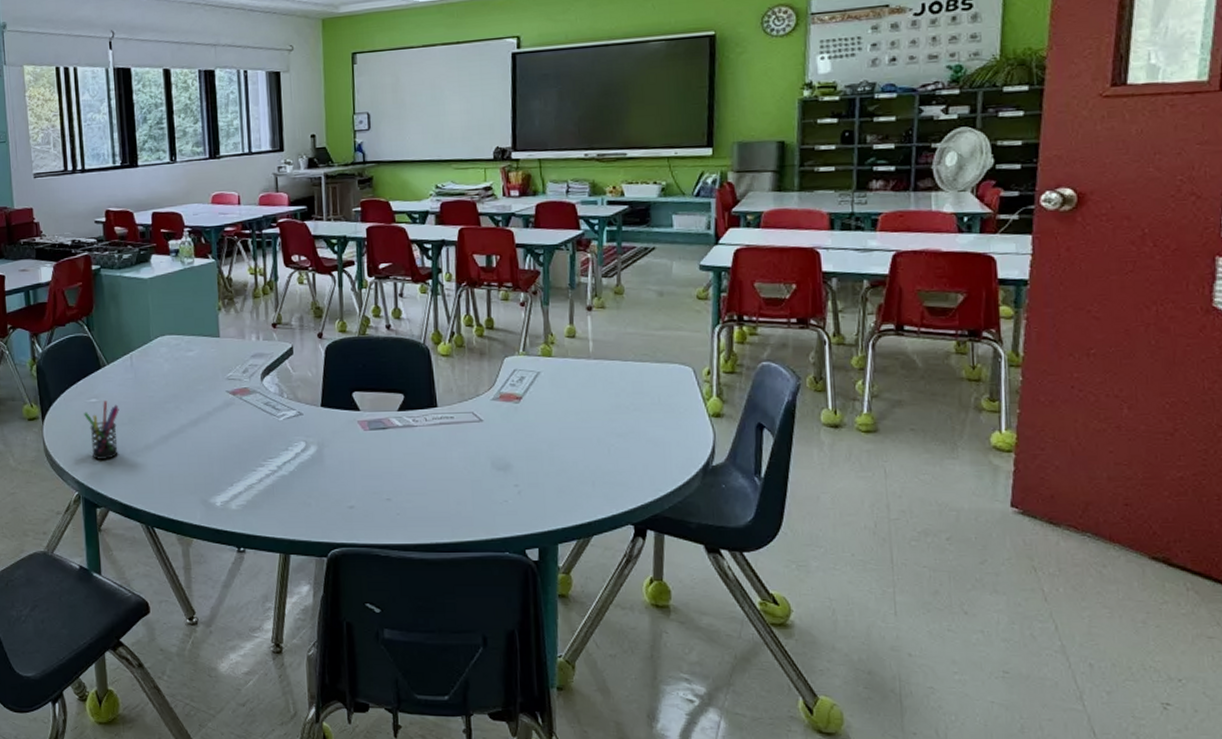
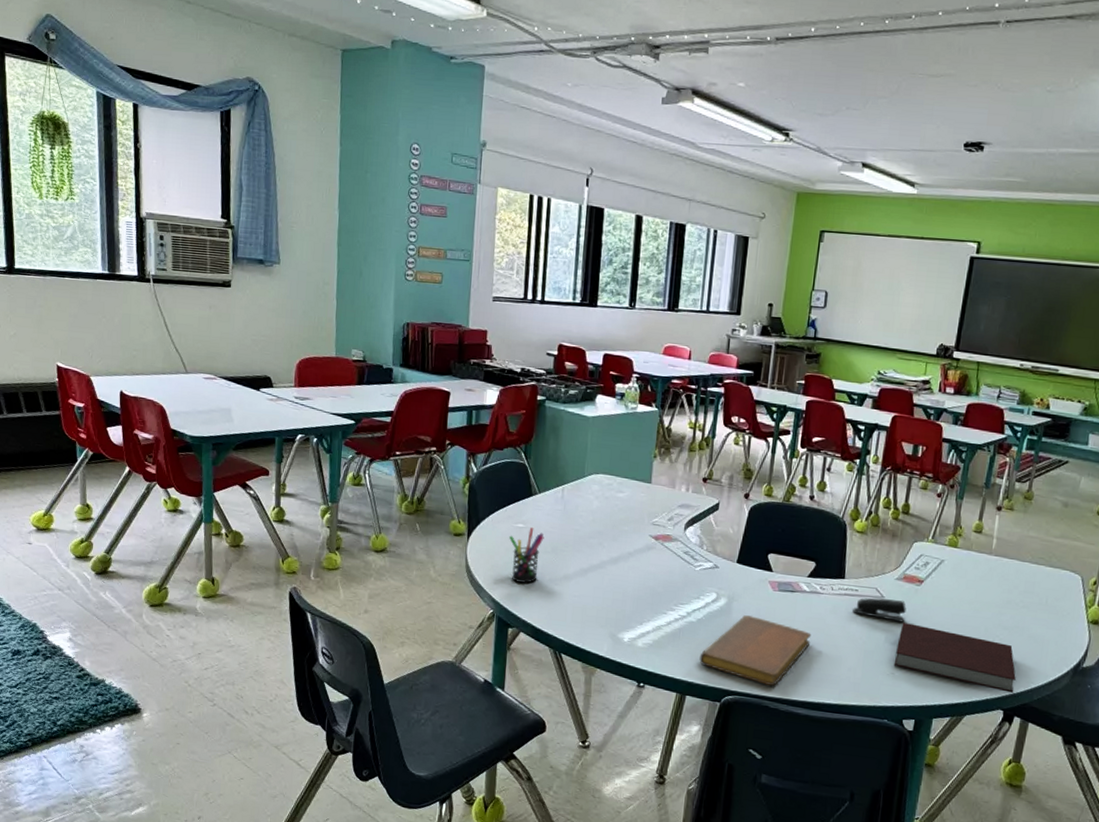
notebook: none [298,460,413,533] -> present [699,615,812,687]
stapler: none [451,421,509,445] -> present [853,597,907,623]
notebook: none [505,445,642,505] -> present [893,623,1016,693]

